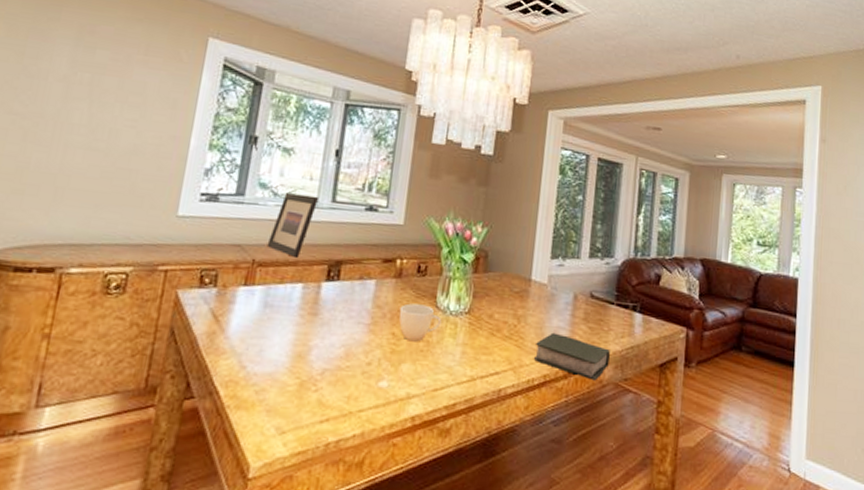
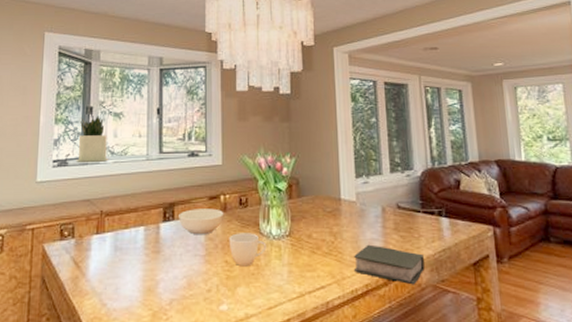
planter: none [229,147,272,204] -> present [76,116,109,163]
picture frame: present [267,193,320,259] -> none [111,150,149,206]
bowl: none [344,270,399,301] -> present [179,208,224,235]

